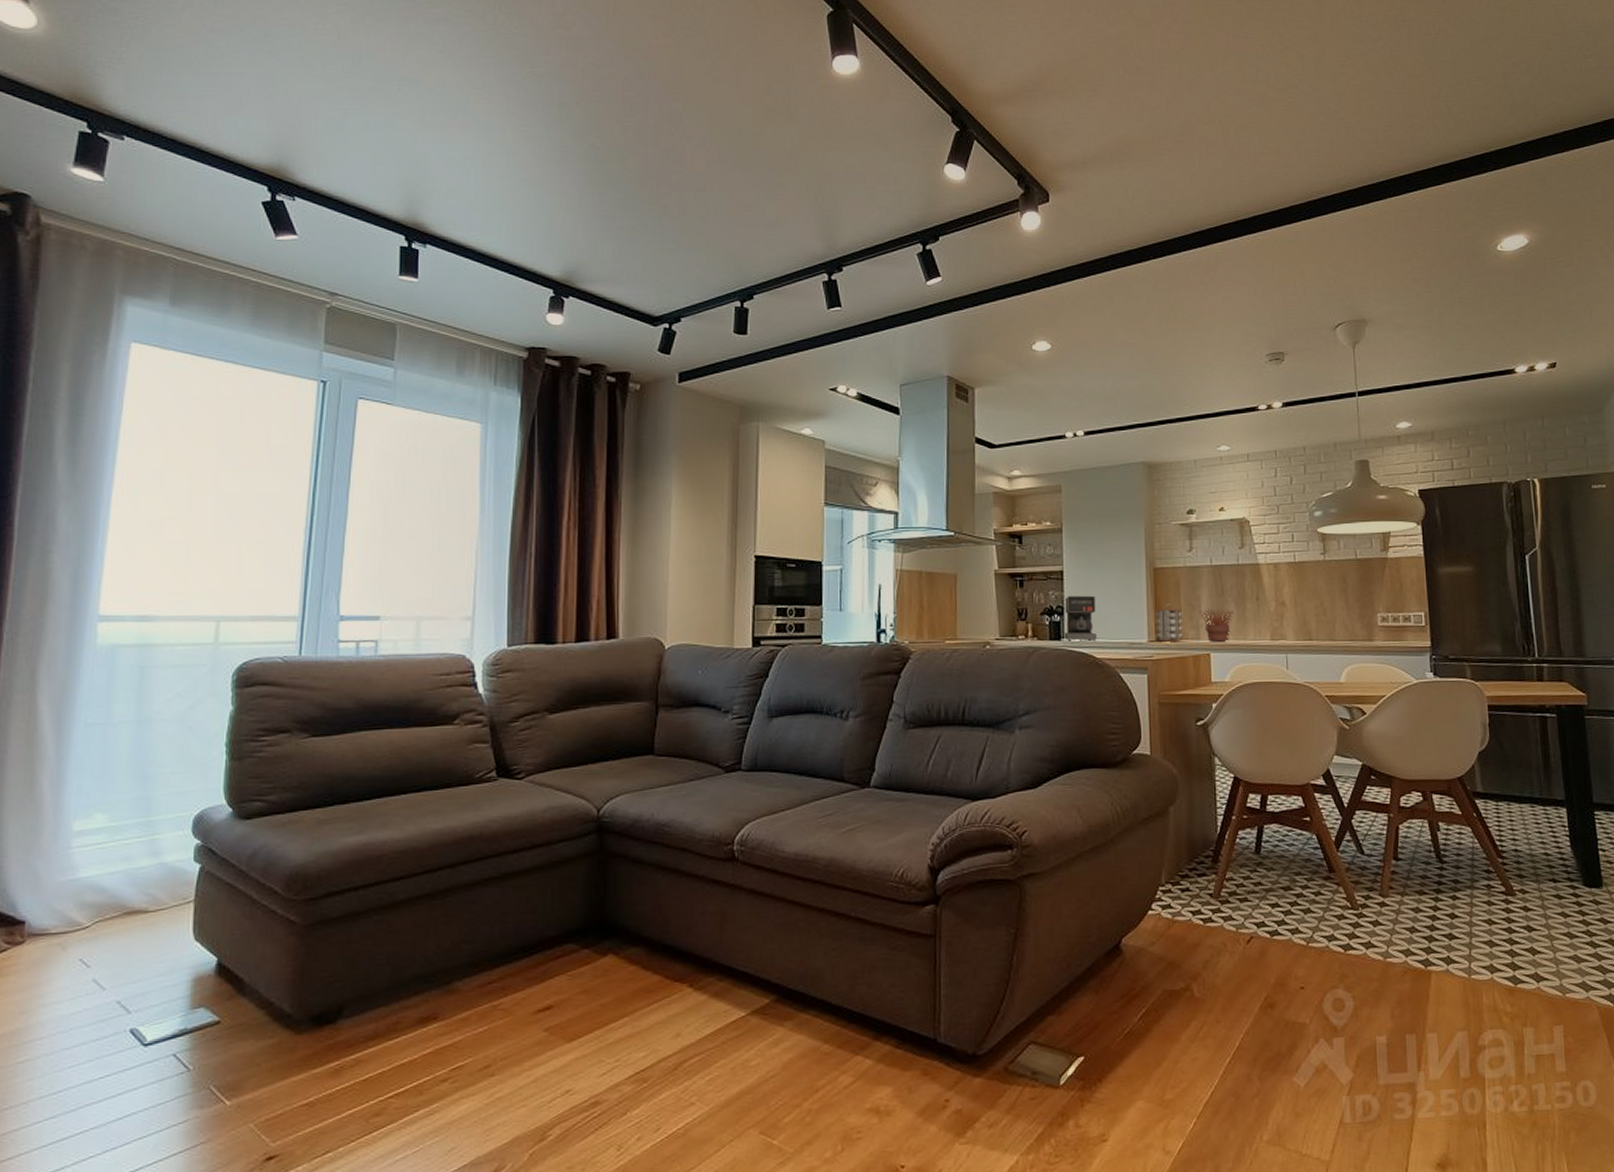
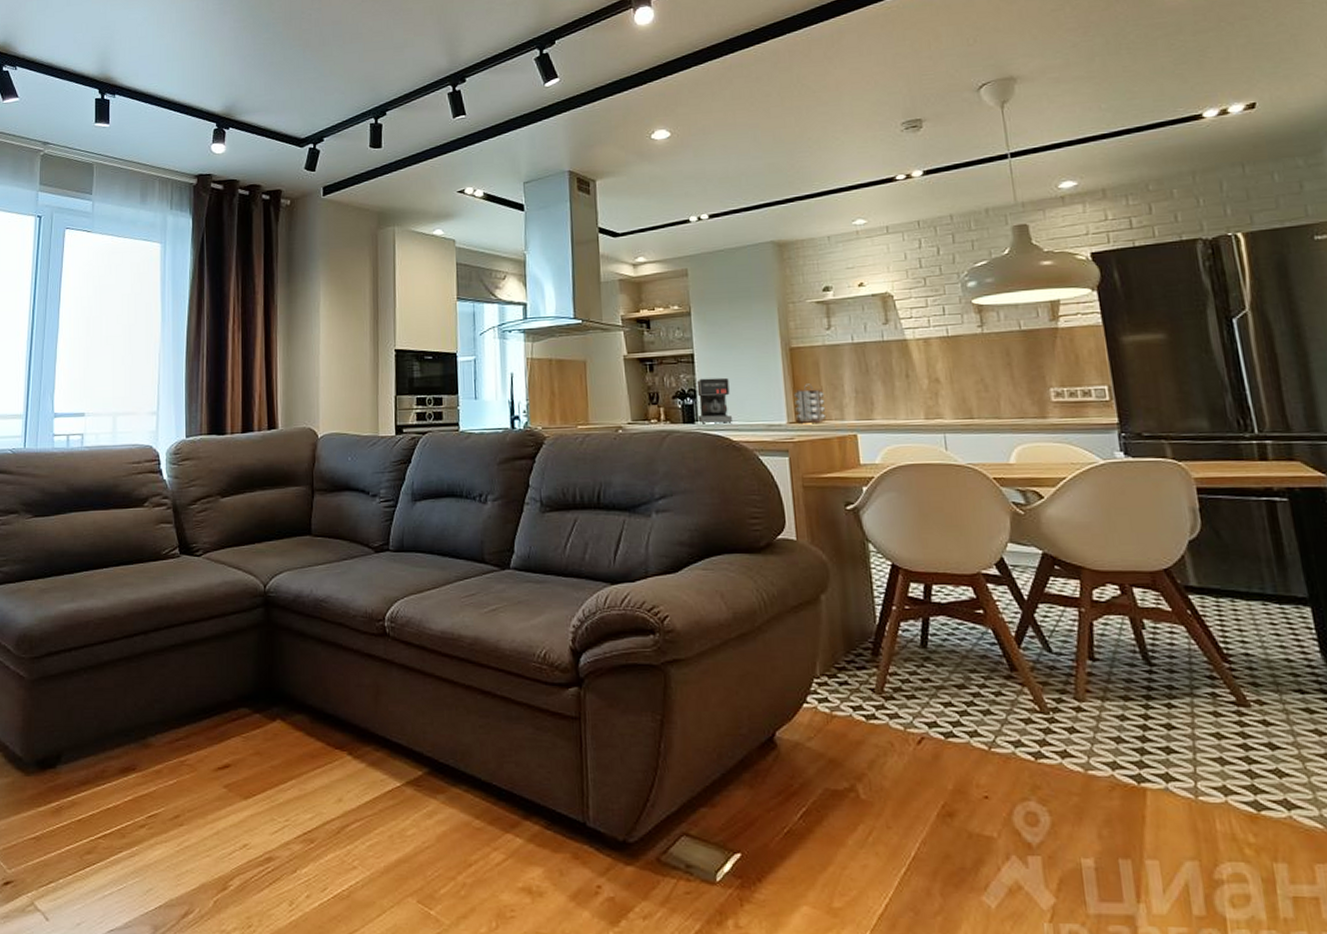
potted plant: present [1200,609,1234,643] -> none [843,388,881,424]

